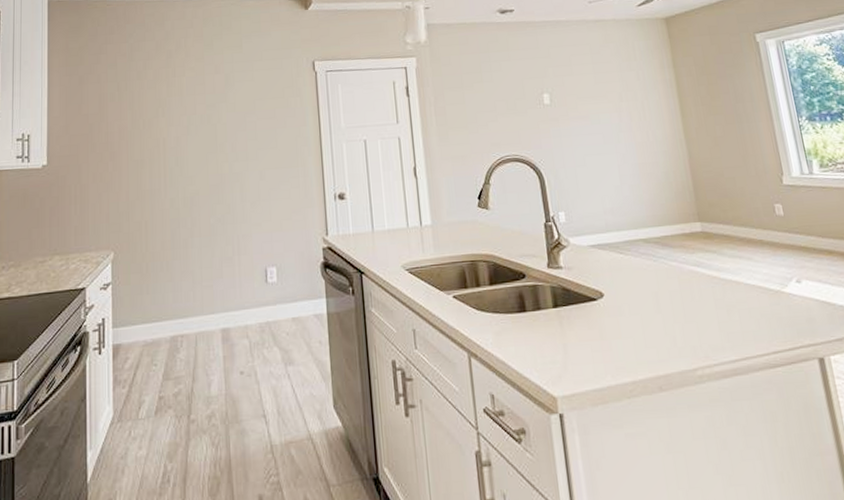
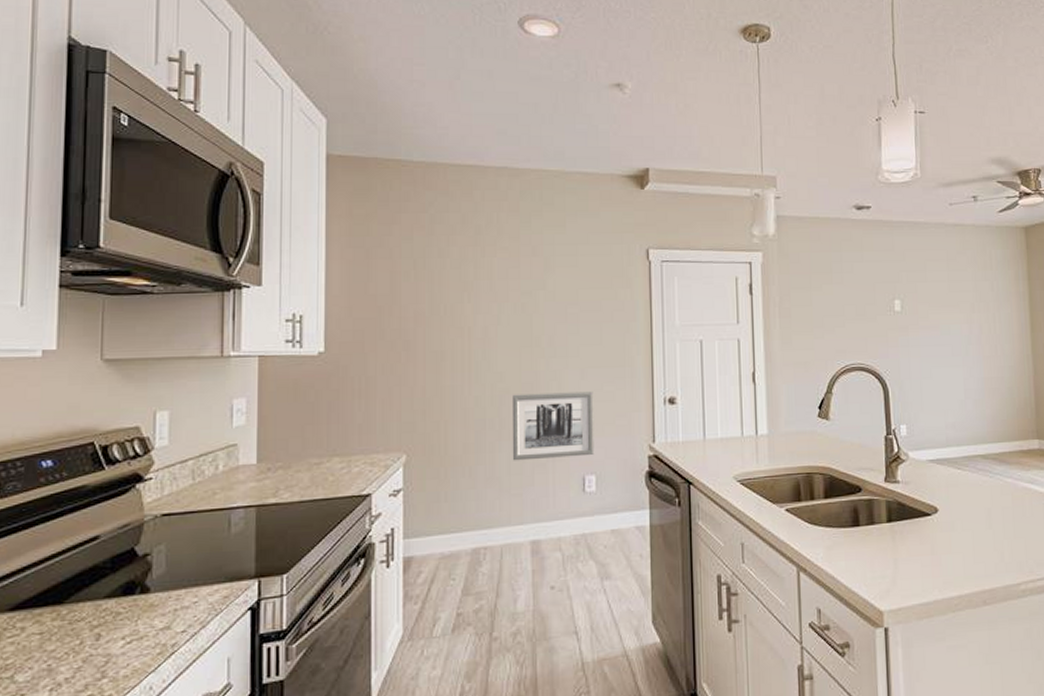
wall art: none [202,190,275,256] -> present [512,391,595,461]

